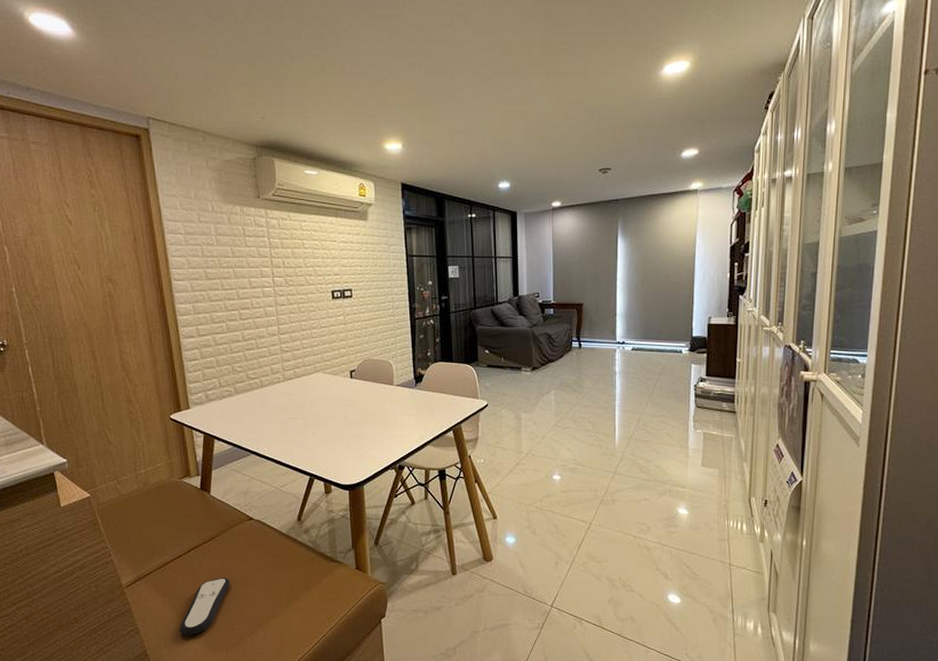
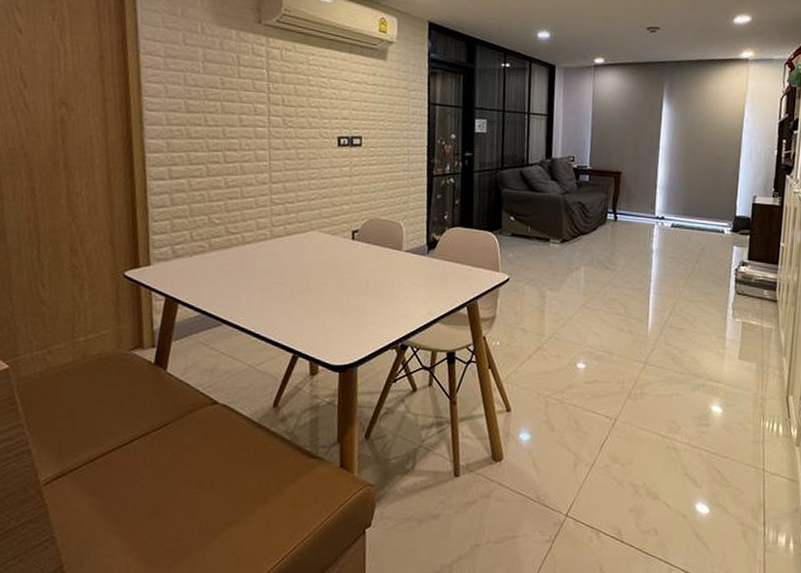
remote control: present [179,578,230,636] -> none [109,475,181,548]

